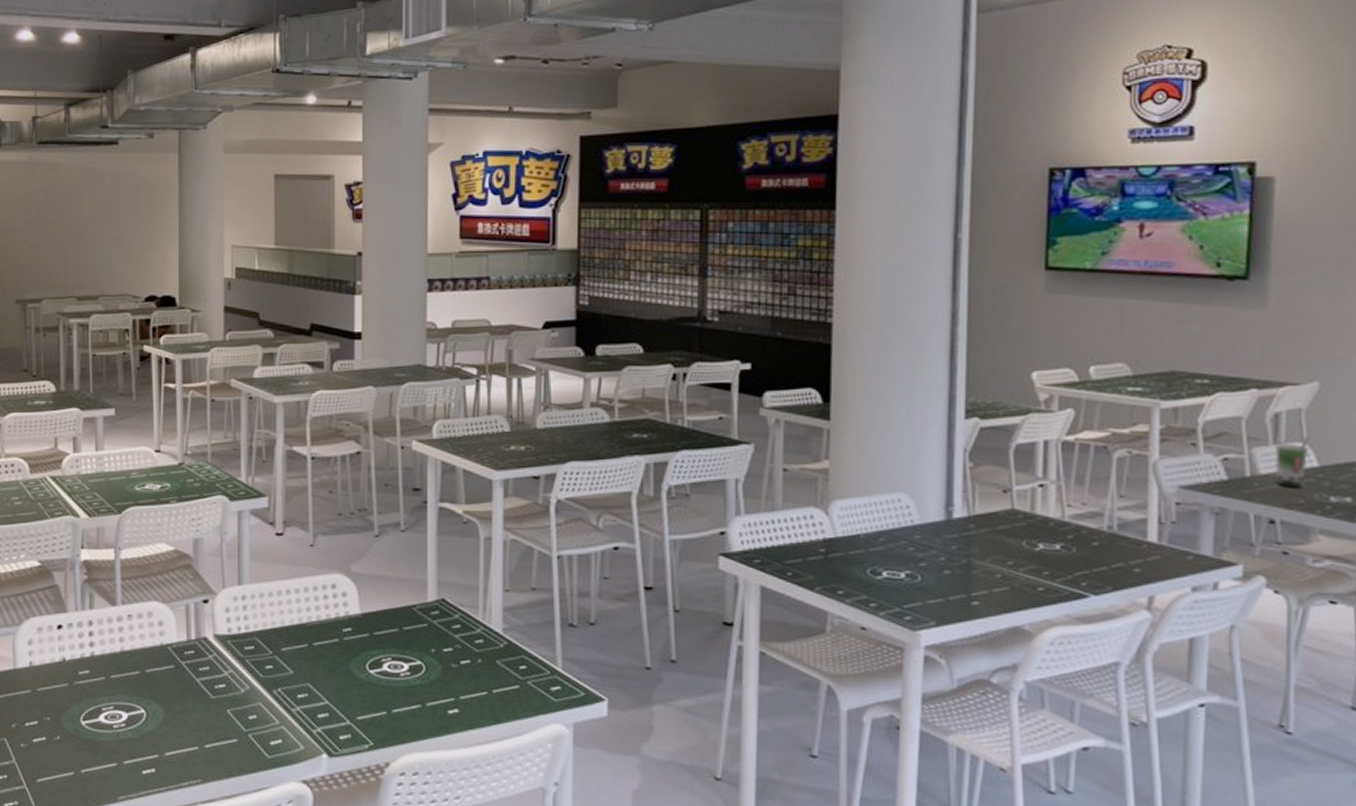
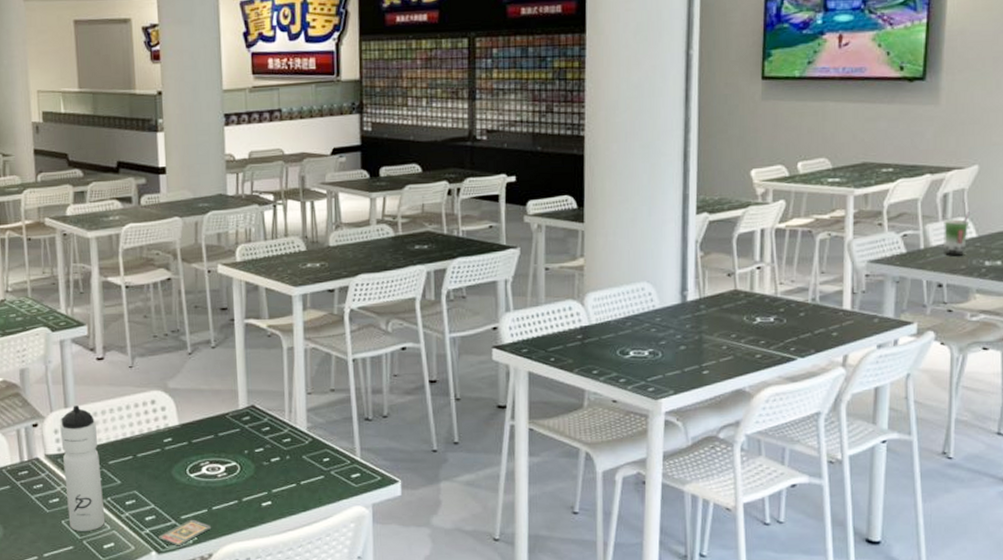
water bottle: none [232,583,274,724] -> present [60,406,106,531]
trading card case: none [330,721,391,751] -> present [157,519,212,546]

